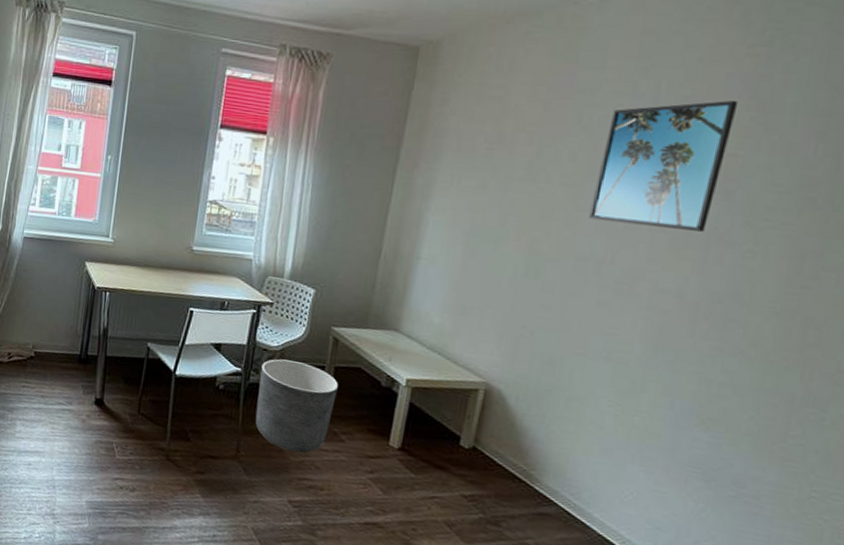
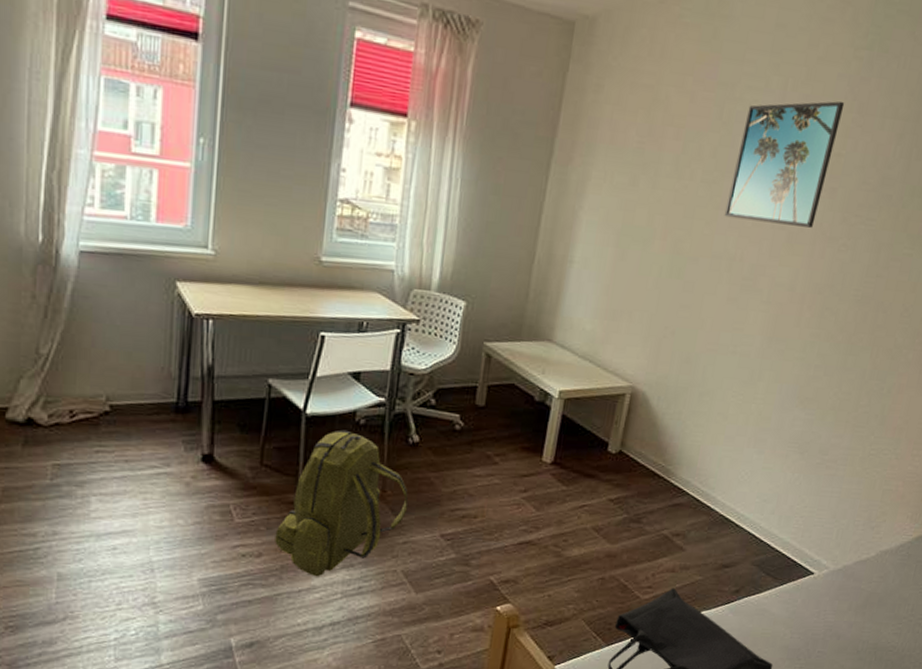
backpack: none [146,392,260,519] -> present [275,430,409,577]
planter: present [255,359,338,453] -> none [402,383,491,482]

